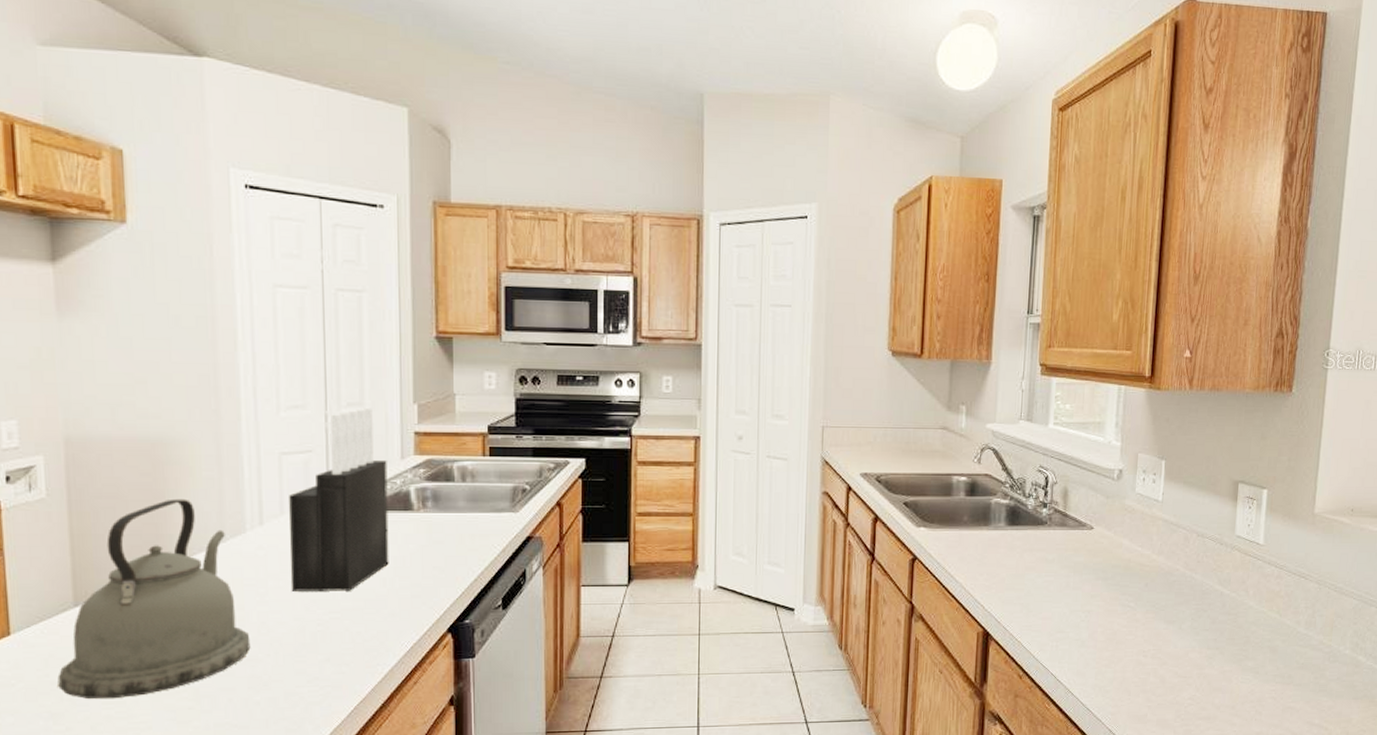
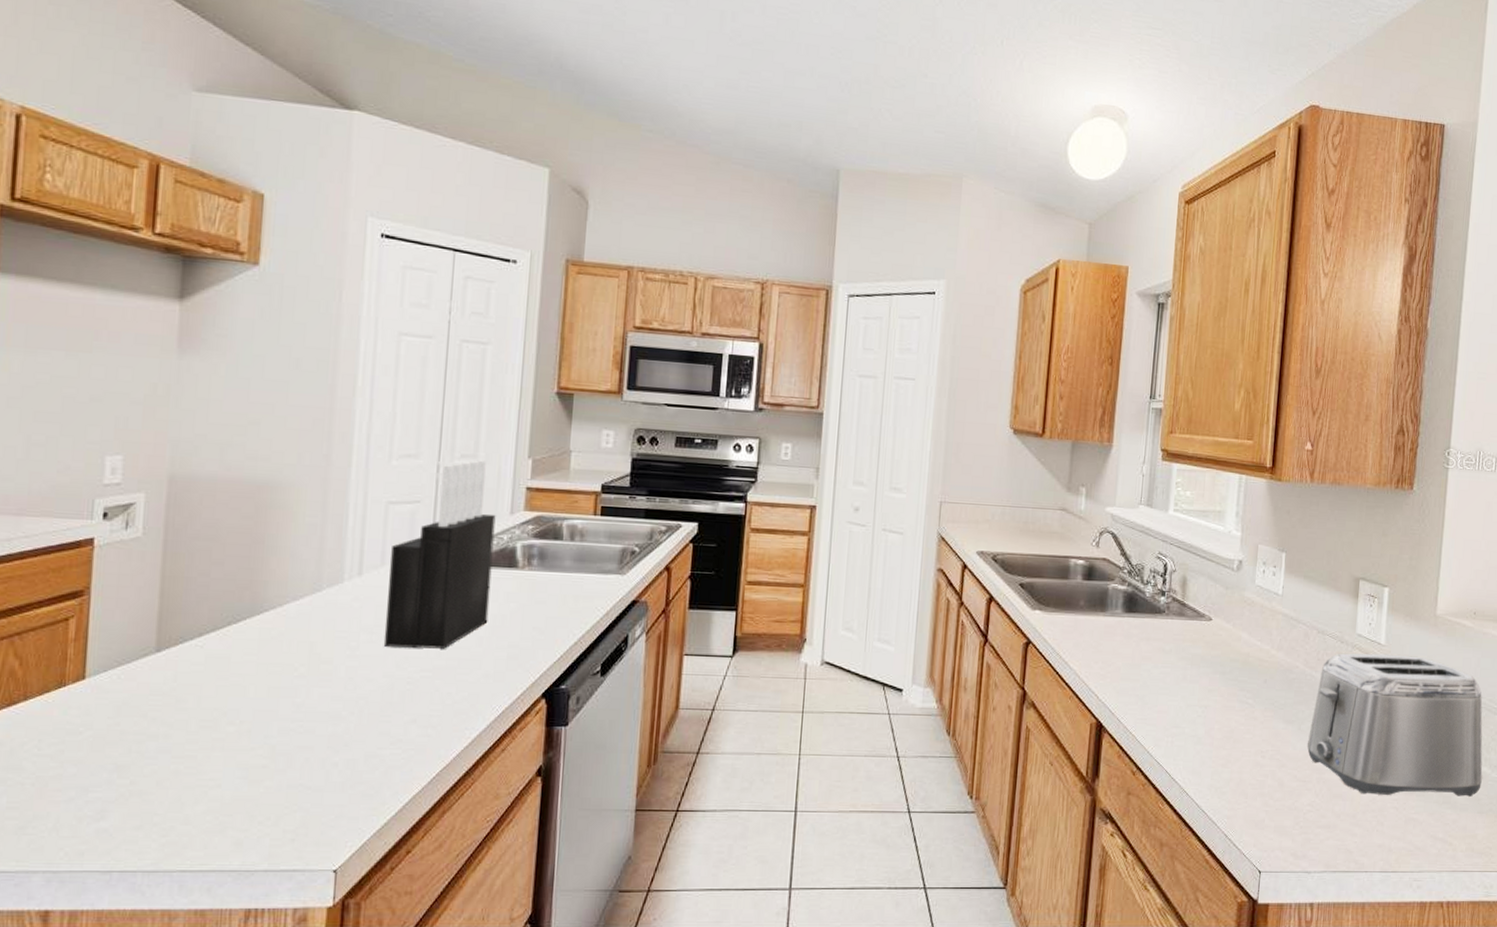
kettle: present [57,498,251,700] -> none [128,544,336,753]
toaster: none [1187,554,1359,687] -> present [1306,653,1483,797]

